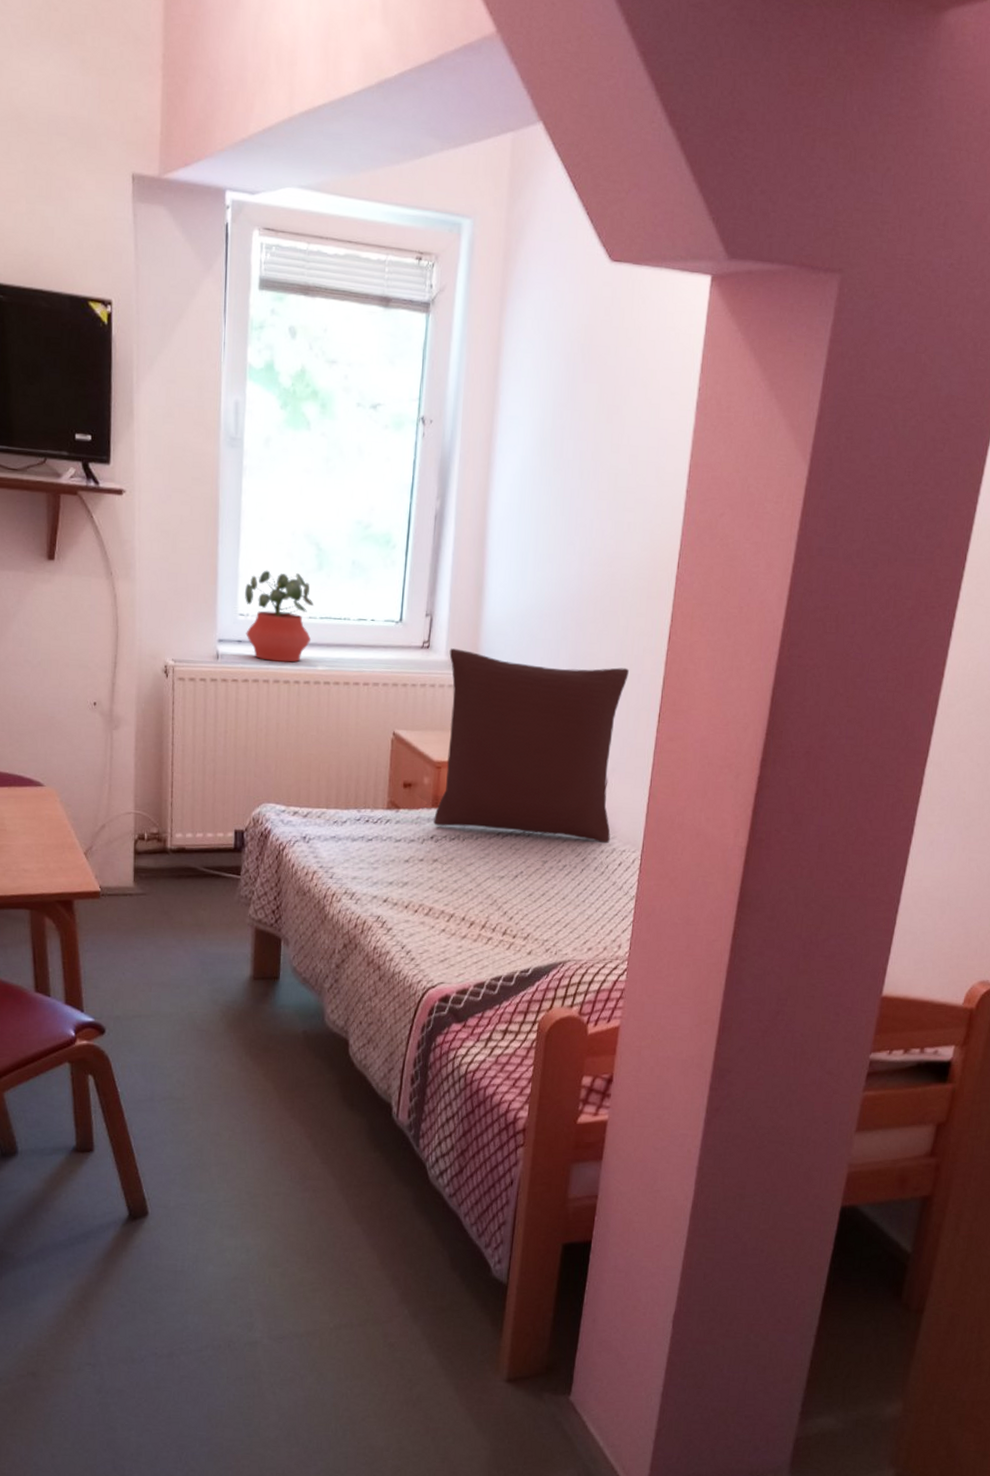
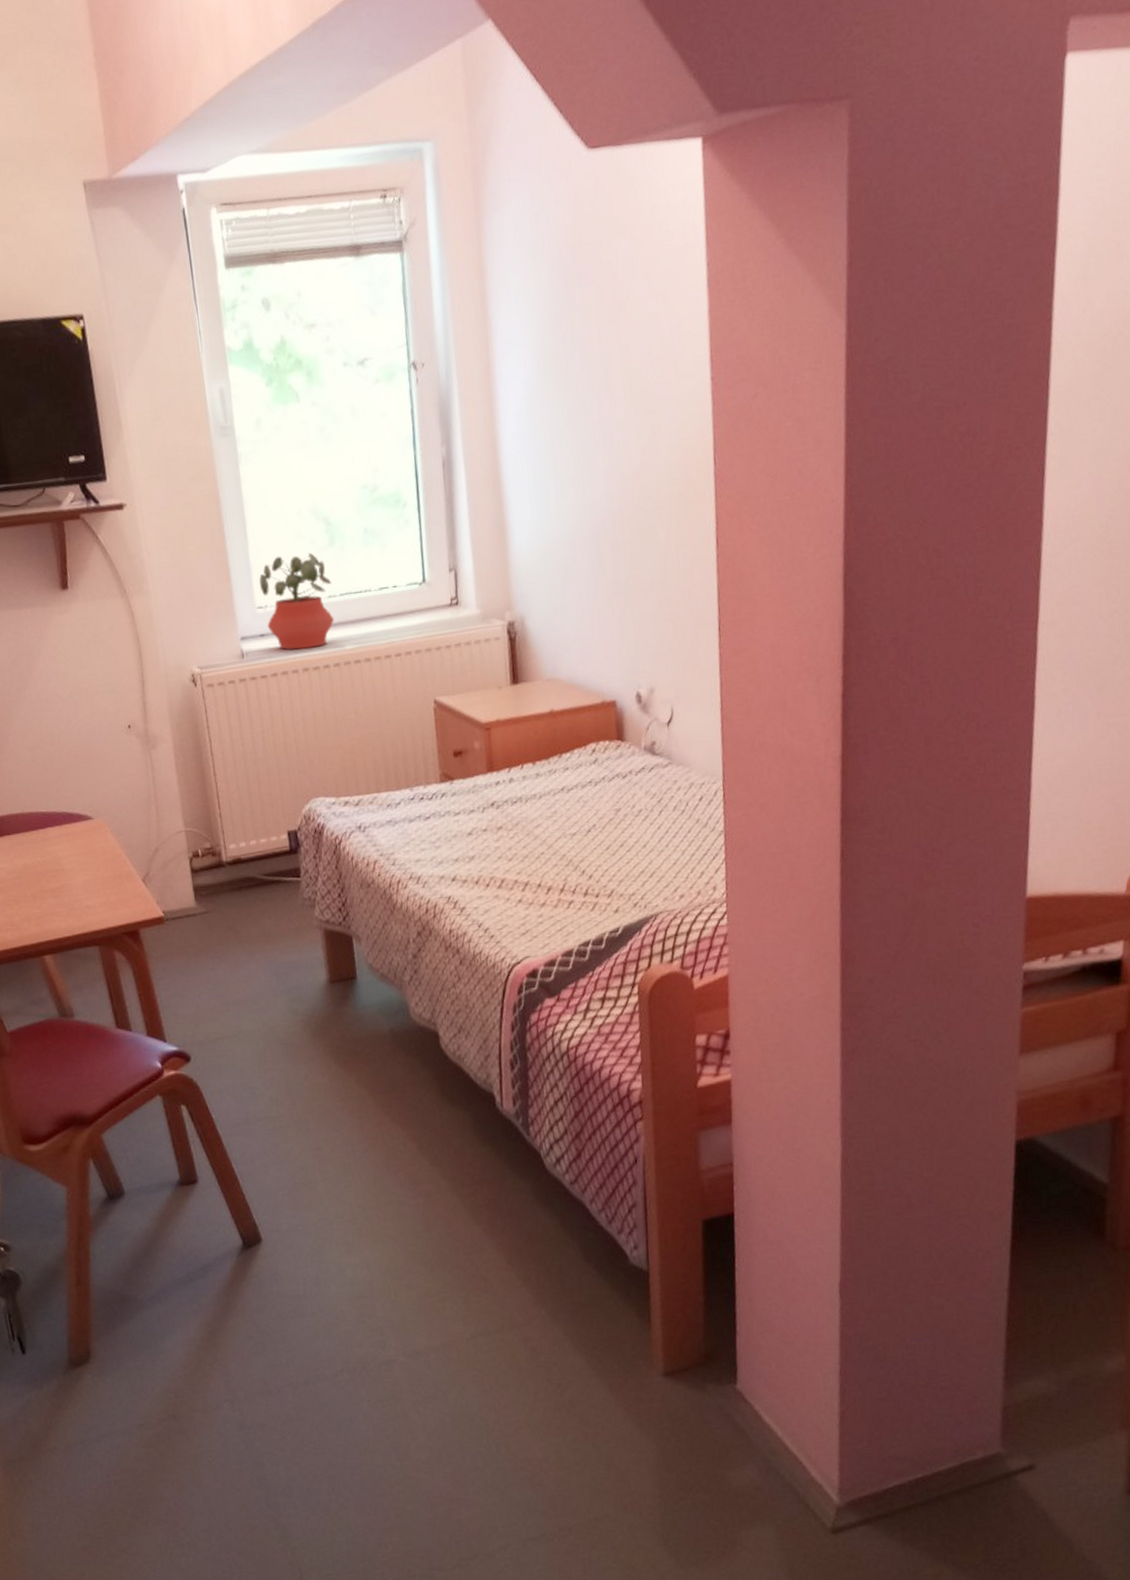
pillow: present [433,648,629,843] -> none [480,584,686,791]

